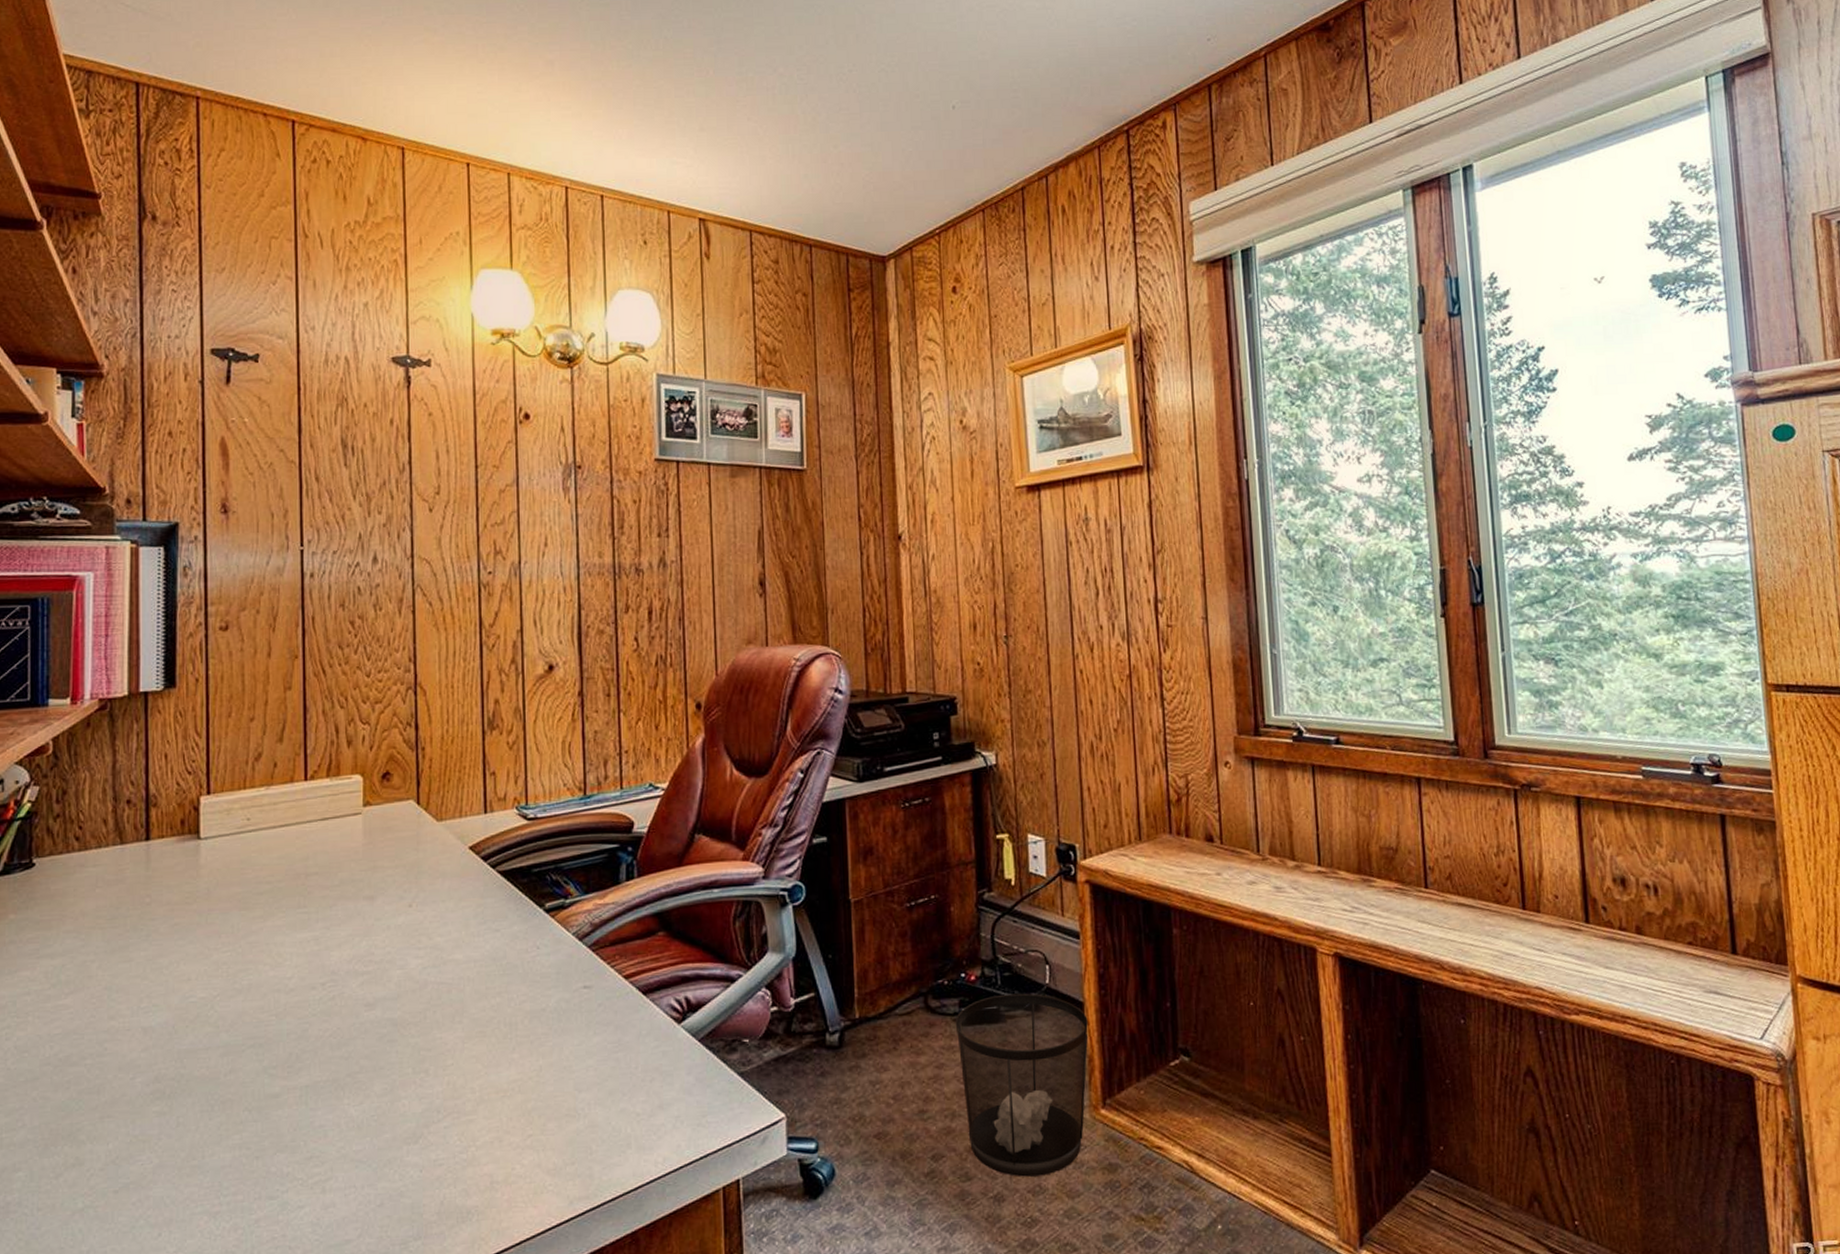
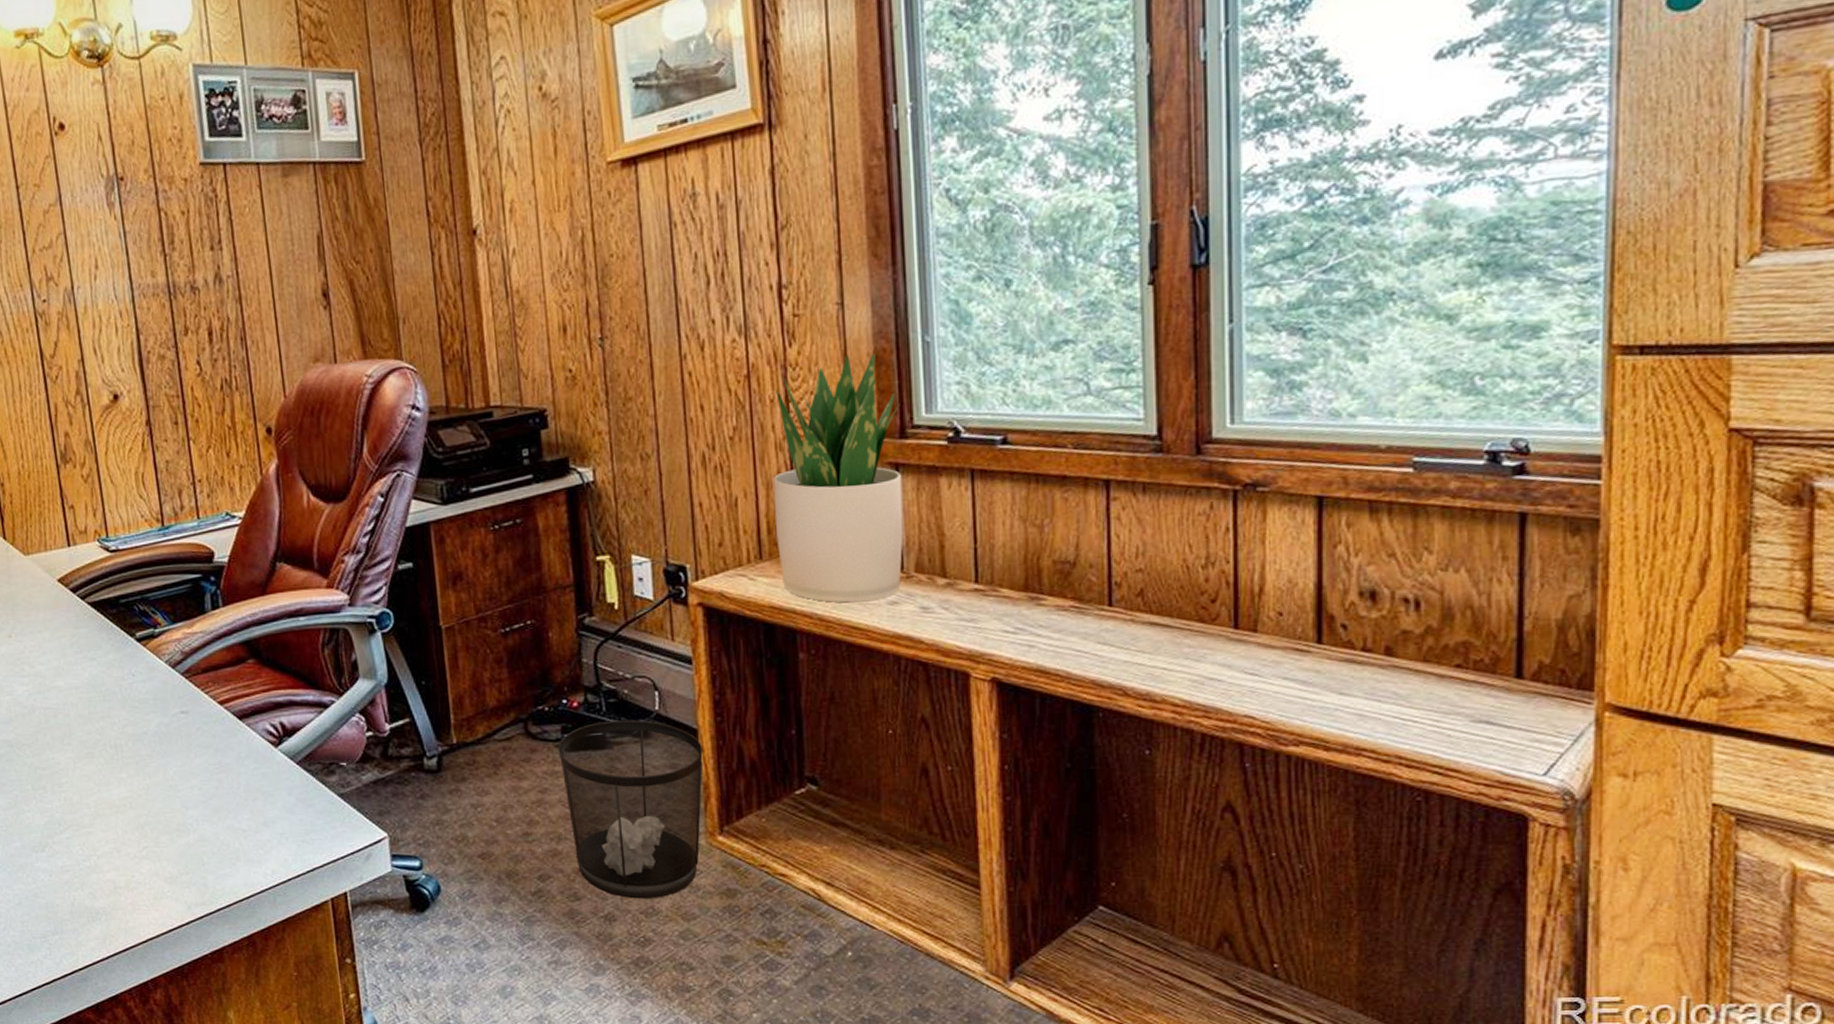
planter: none [1151,661,1259,882] -> present [773,352,904,603]

